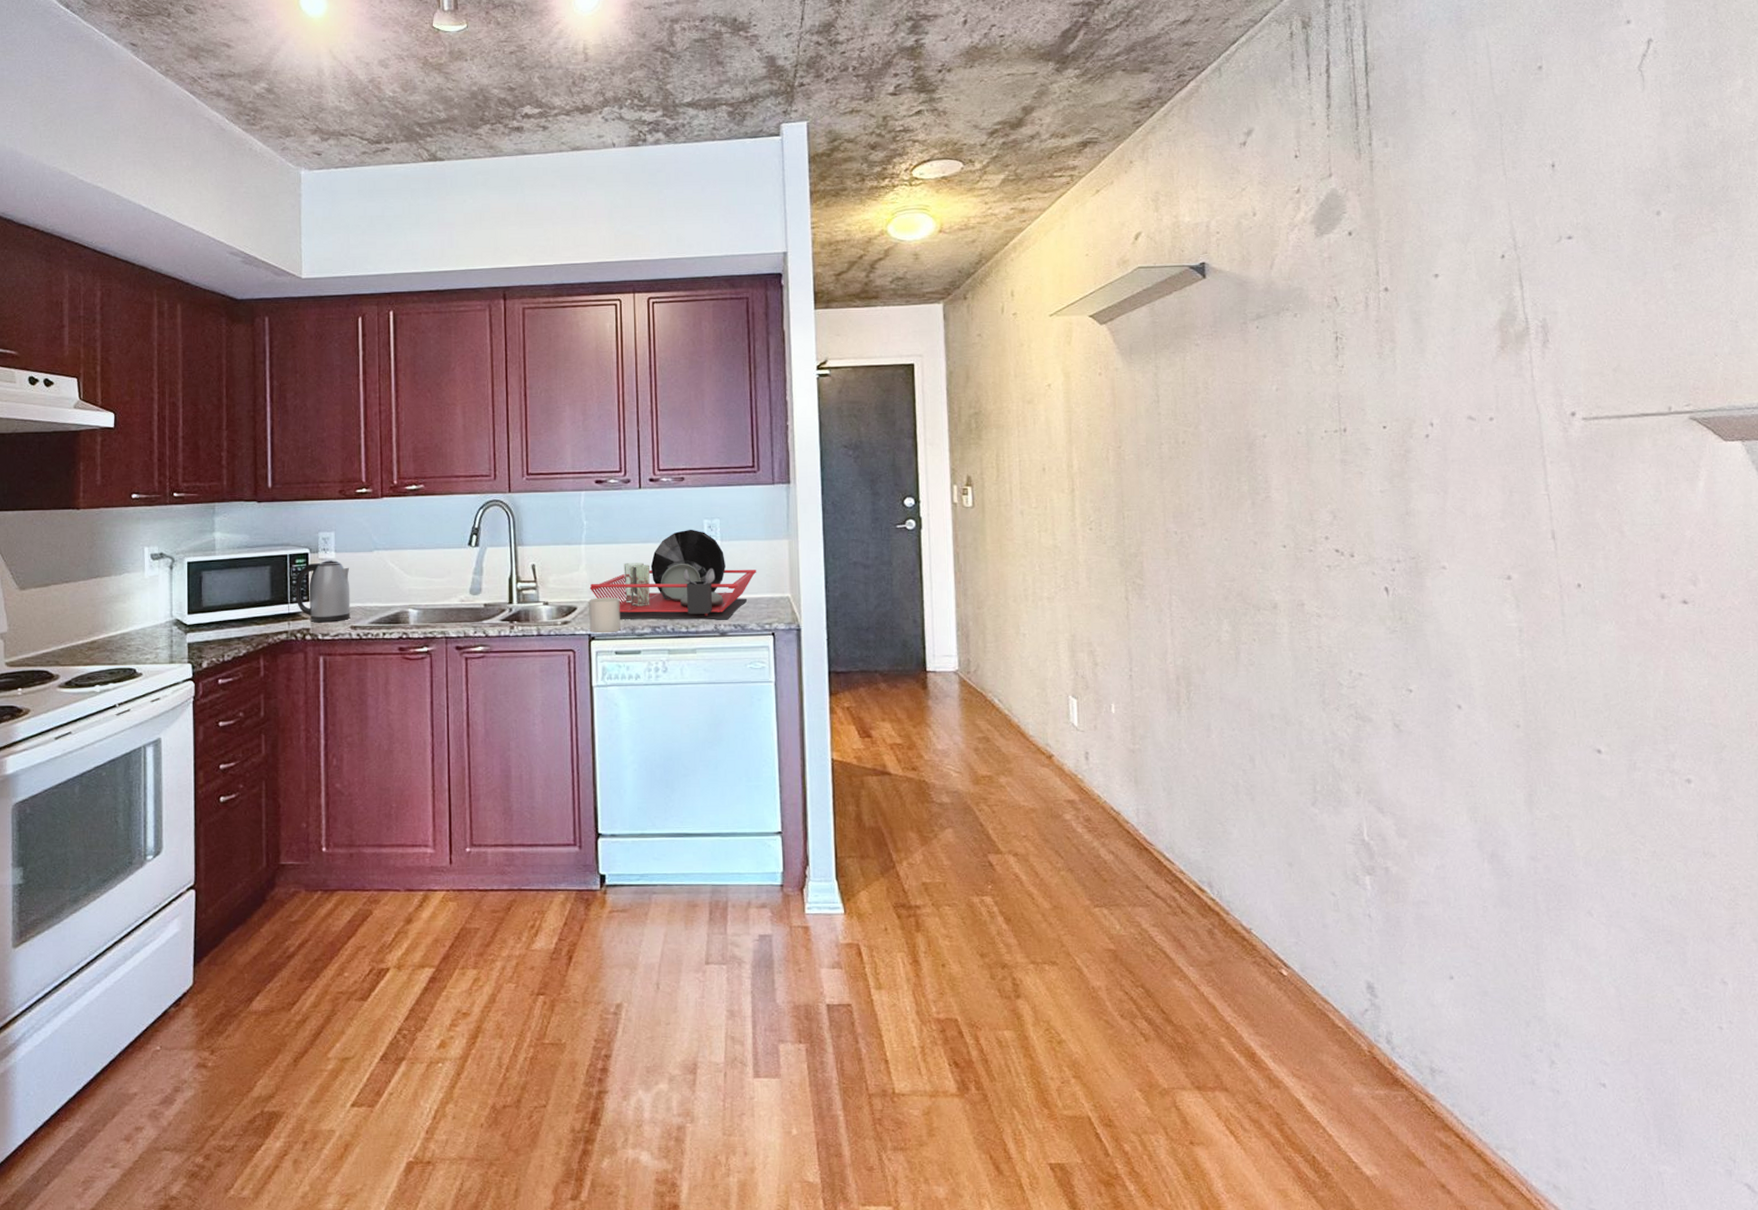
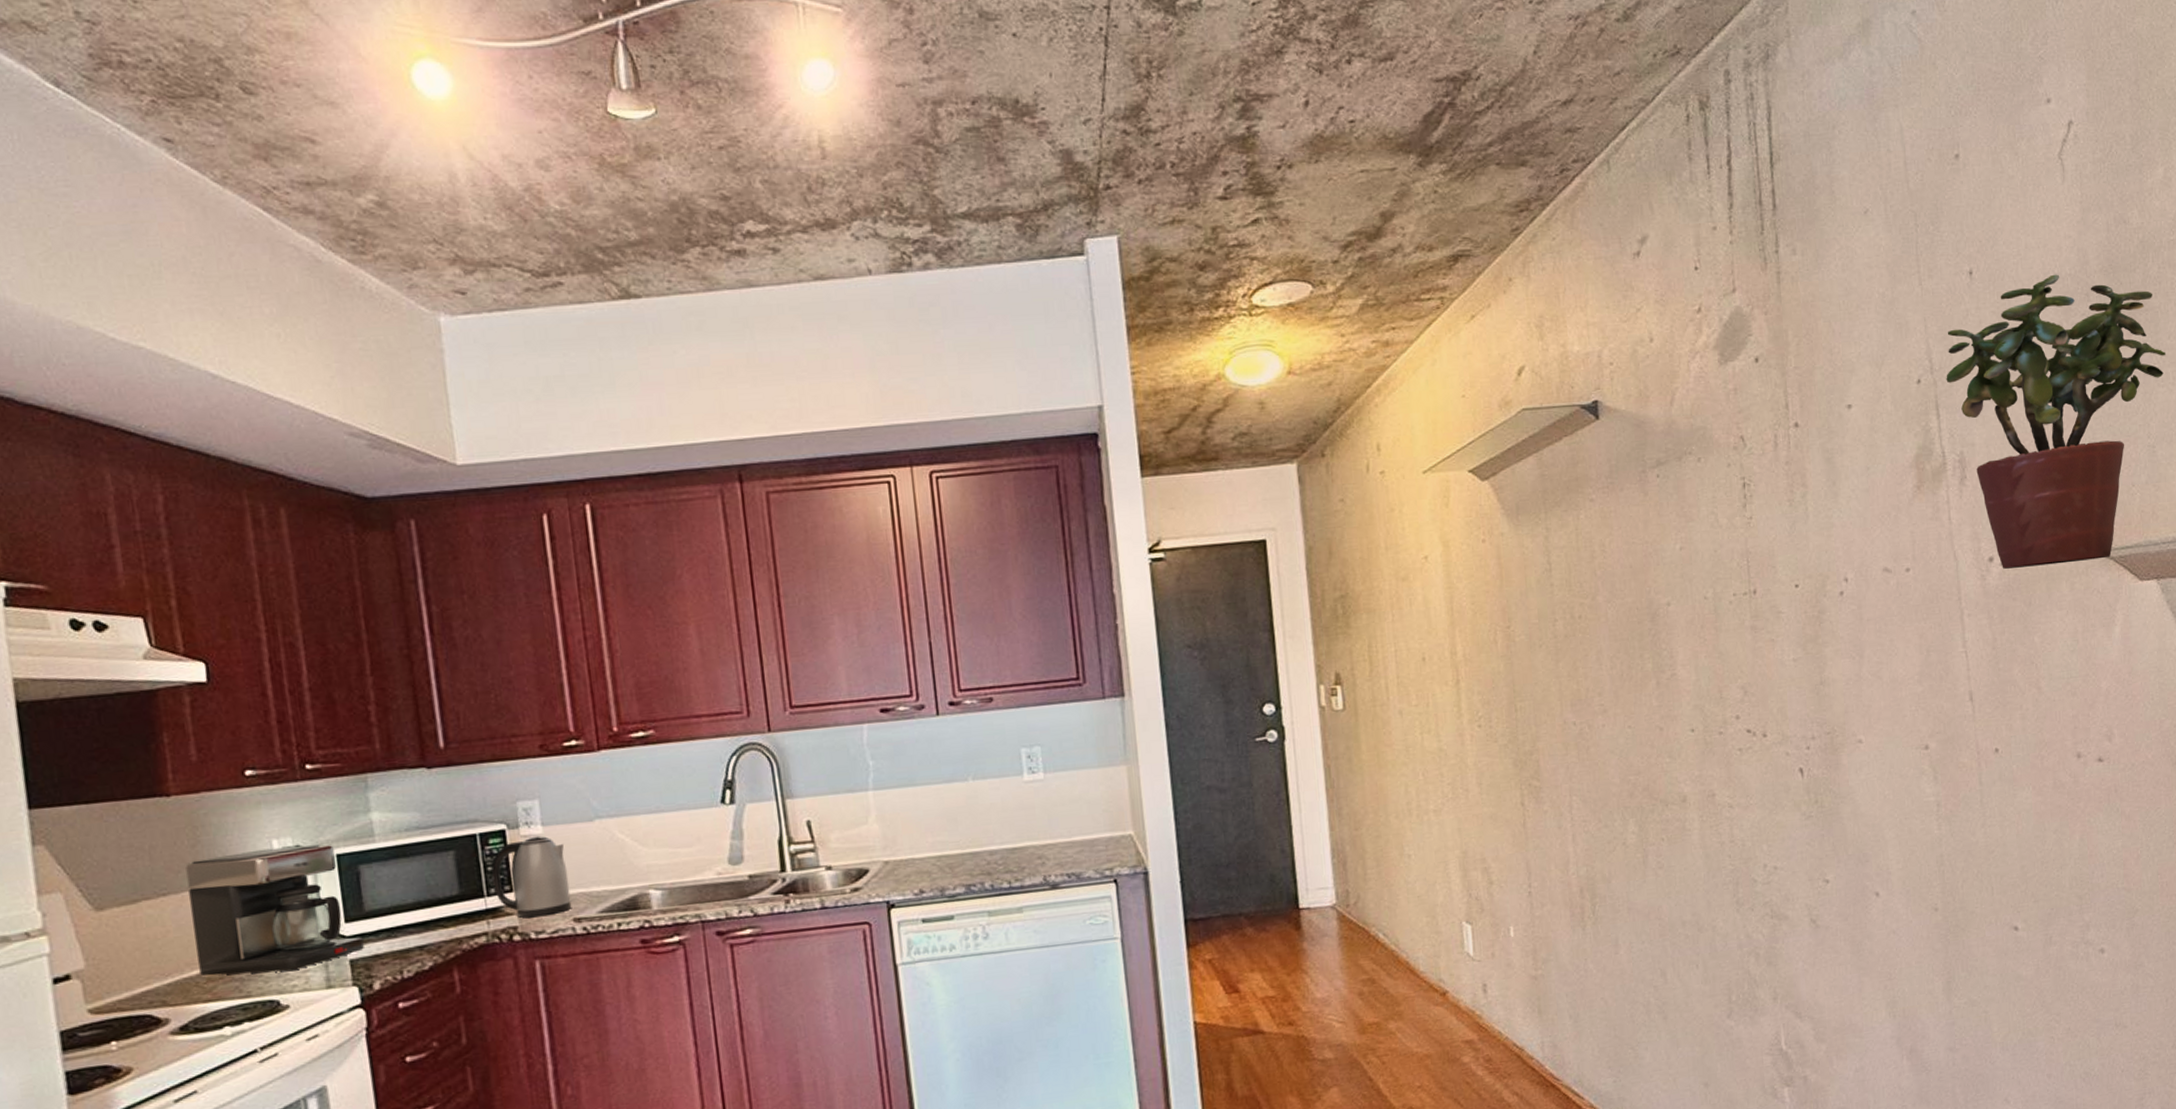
coffee maker: none [84,553,199,648] -> present [185,844,364,976]
dish rack: present [589,529,757,620] -> none [883,761,1091,880]
mug: present [589,597,621,634] -> none [883,852,927,900]
potted plant: none [1529,168,1748,423] -> present [1946,274,2166,569]

